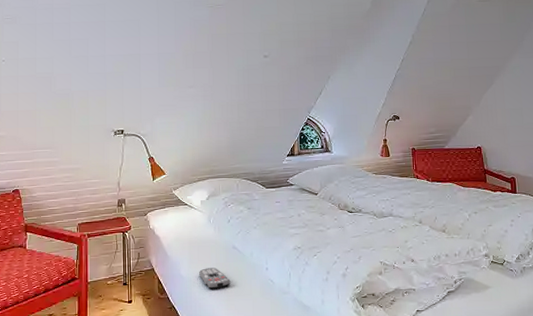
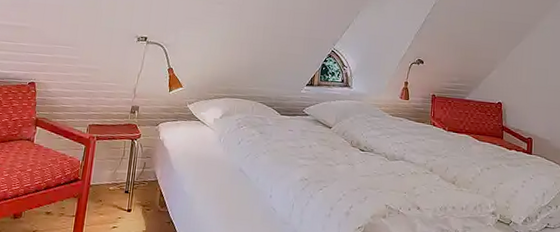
remote control: present [199,268,231,290] -> none [202,187,233,210]

